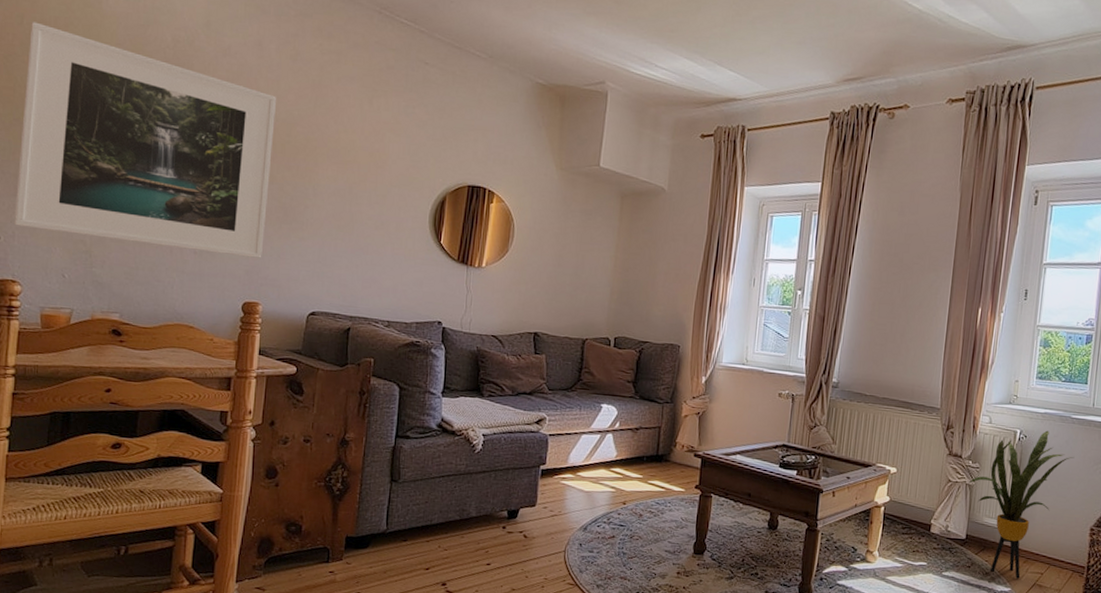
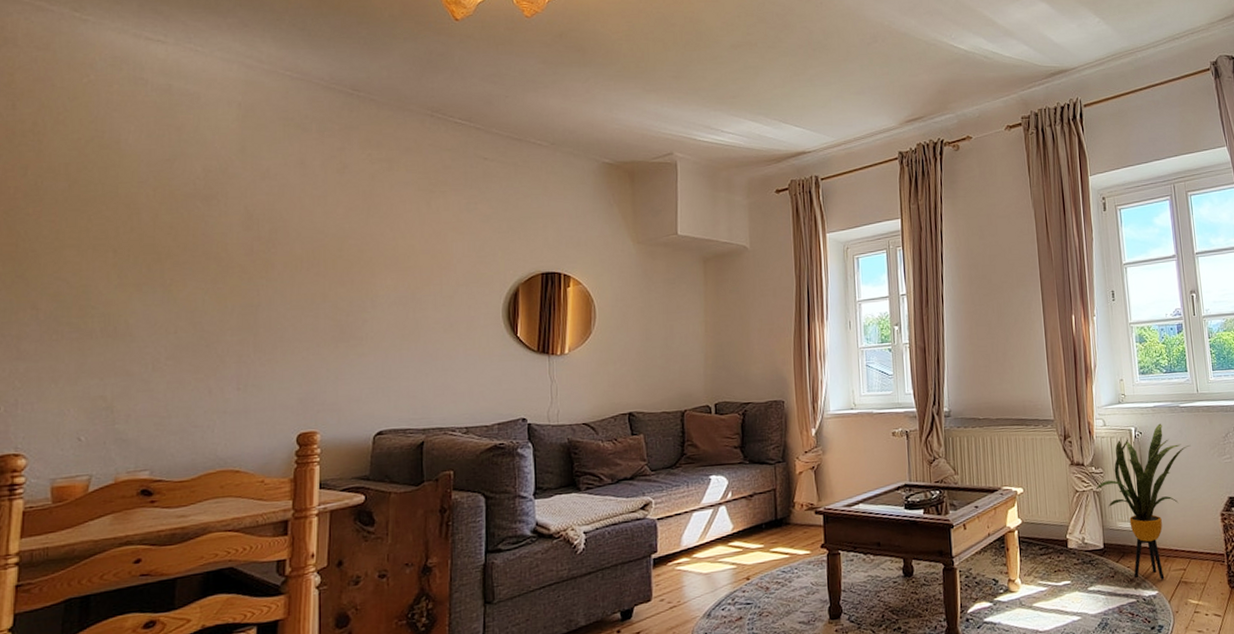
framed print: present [14,22,277,258] -> none [17,171,325,392]

